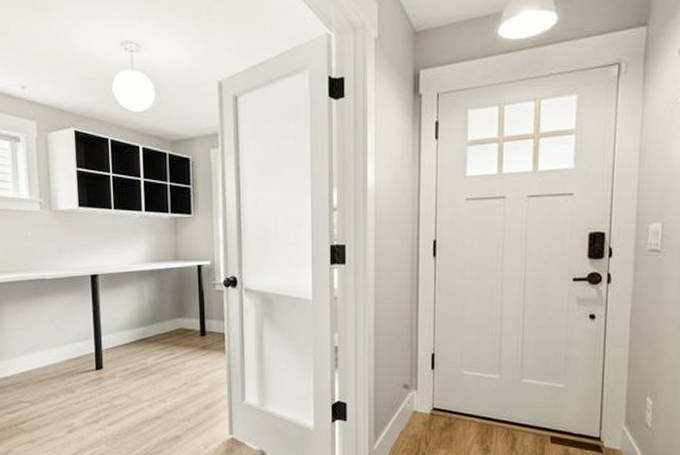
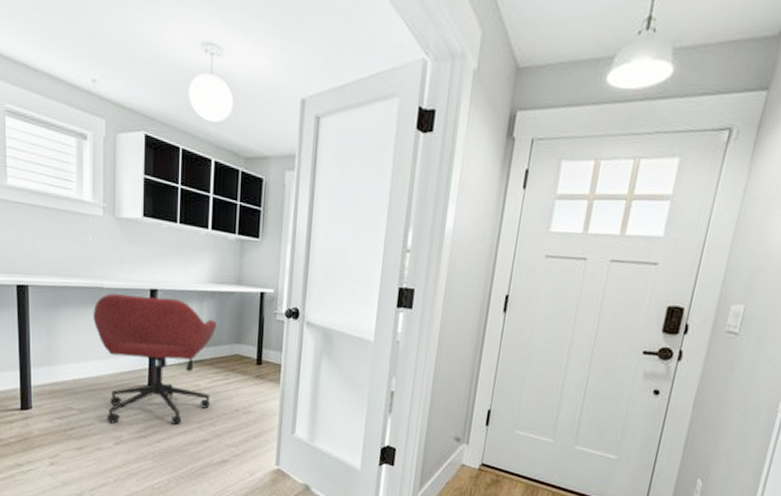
office chair: none [37,282,159,412] -> present [93,293,216,426]

